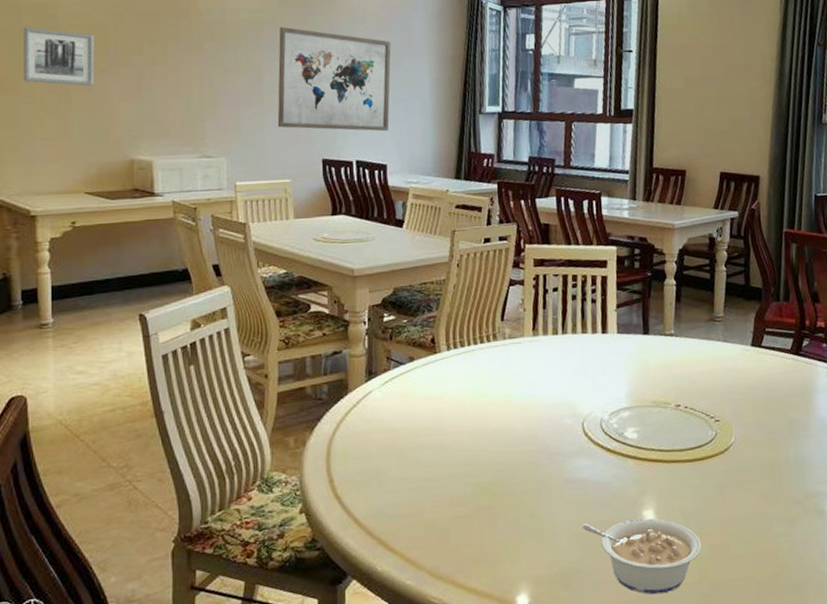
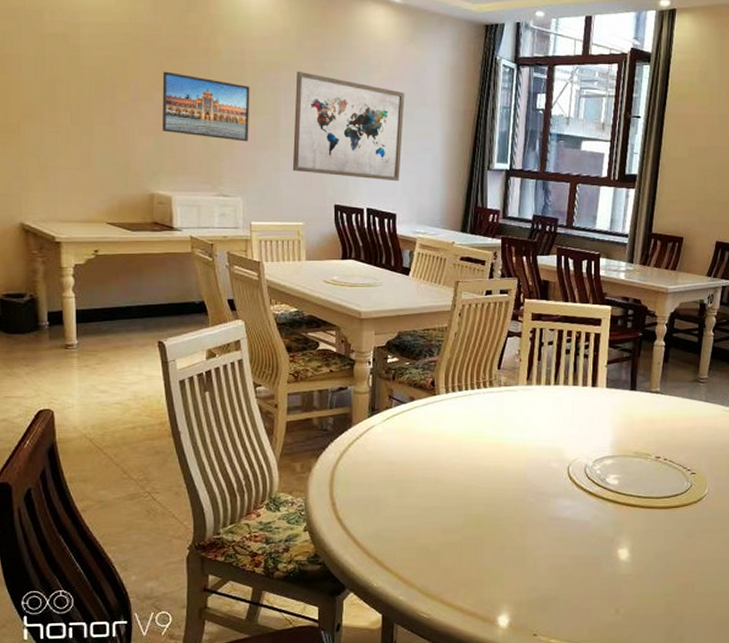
wall art: present [24,27,95,86] -> none [47,57,116,119]
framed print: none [142,35,233,101] -> present [162,71,250,142]
legume: present [583,518,702,595] -> none [562,556,670,623]

